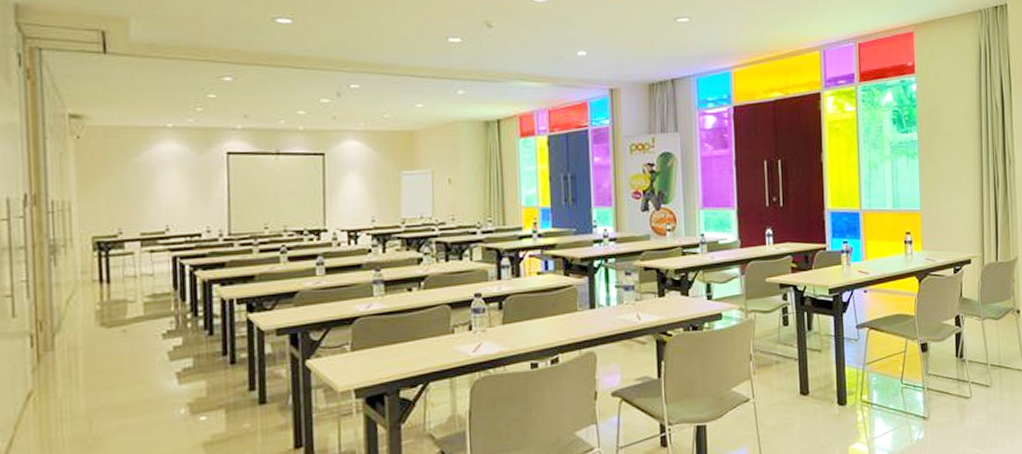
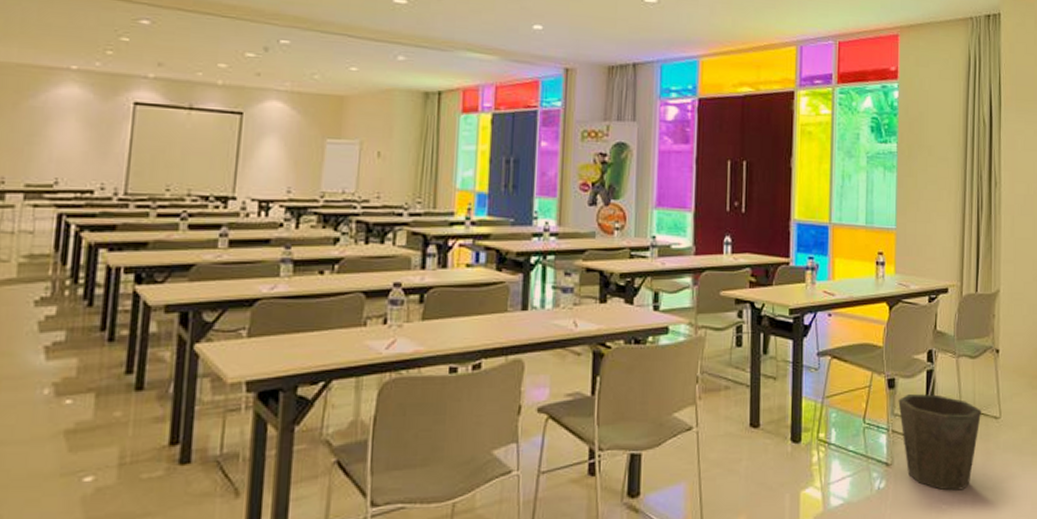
waste bin: none [931,354,1006,437] -> present [898,394,981,491]

